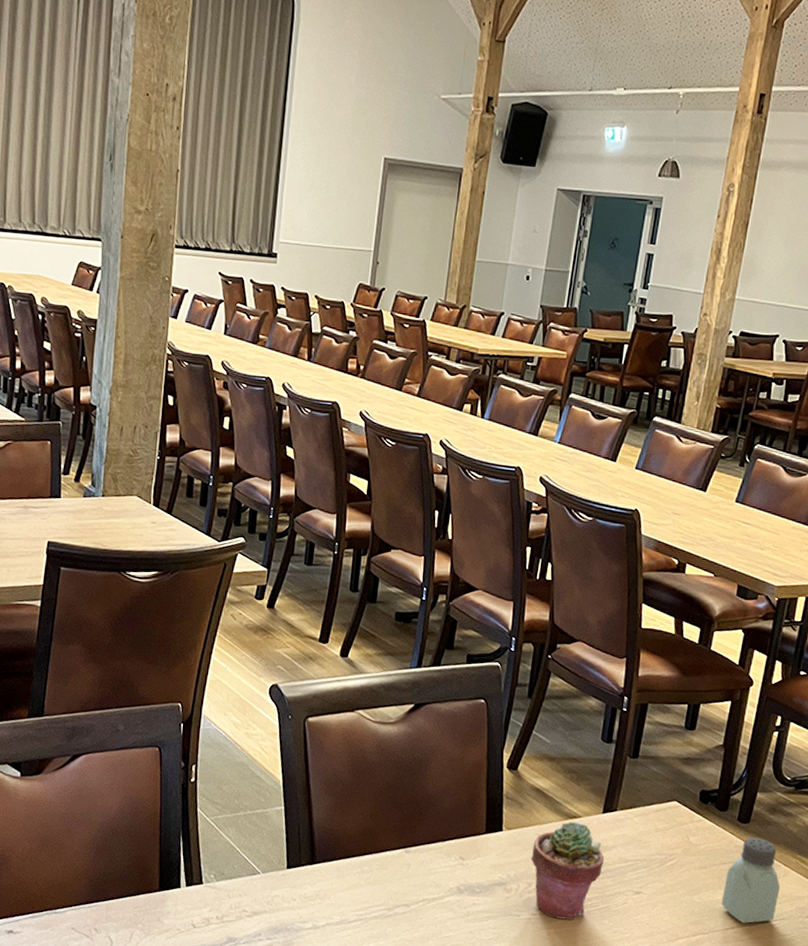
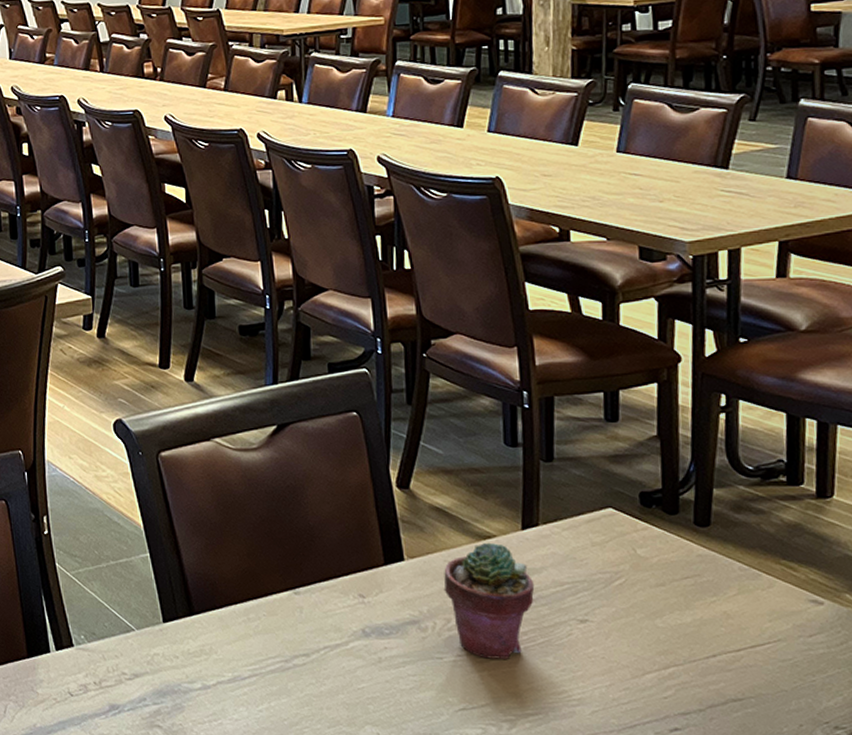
saltshaker: present [721,837,781,923] -> none [692,543,767,649]

